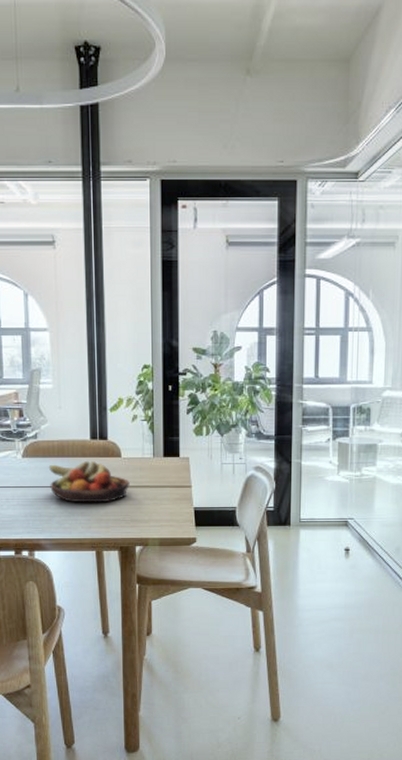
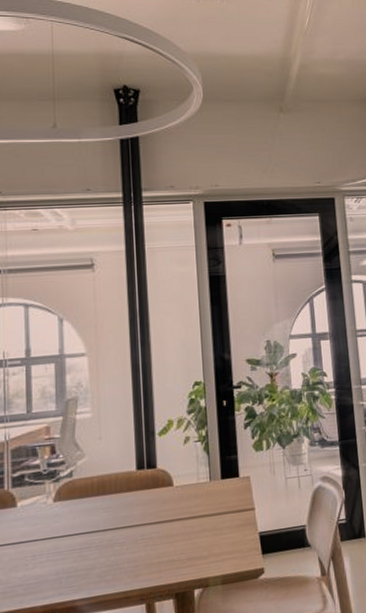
fruit bowl: present [48,460,130,503] -> none [86,494,184,548]

